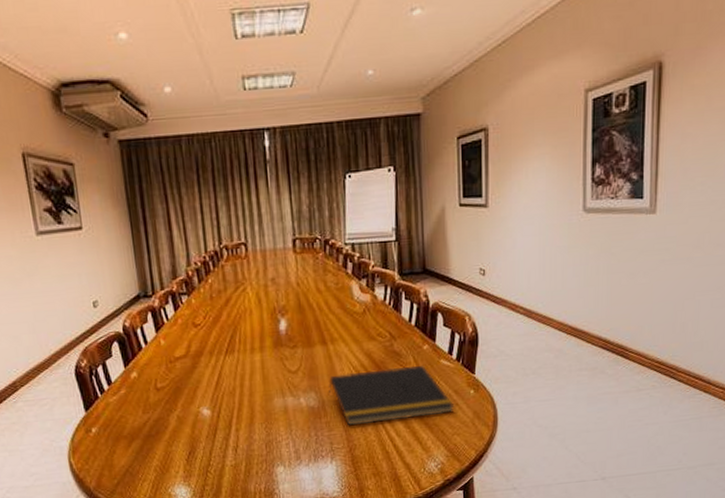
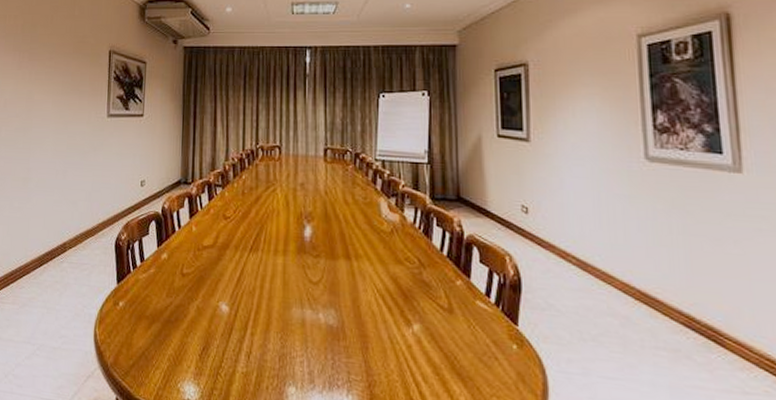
notepad: present [329,365,455,426] -> none [350,294,493,368]

